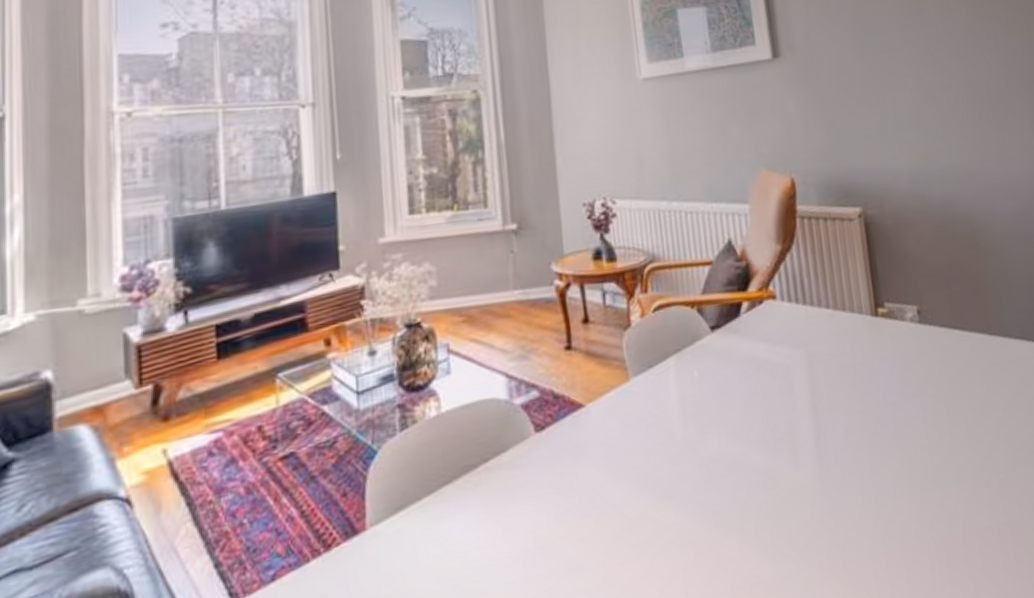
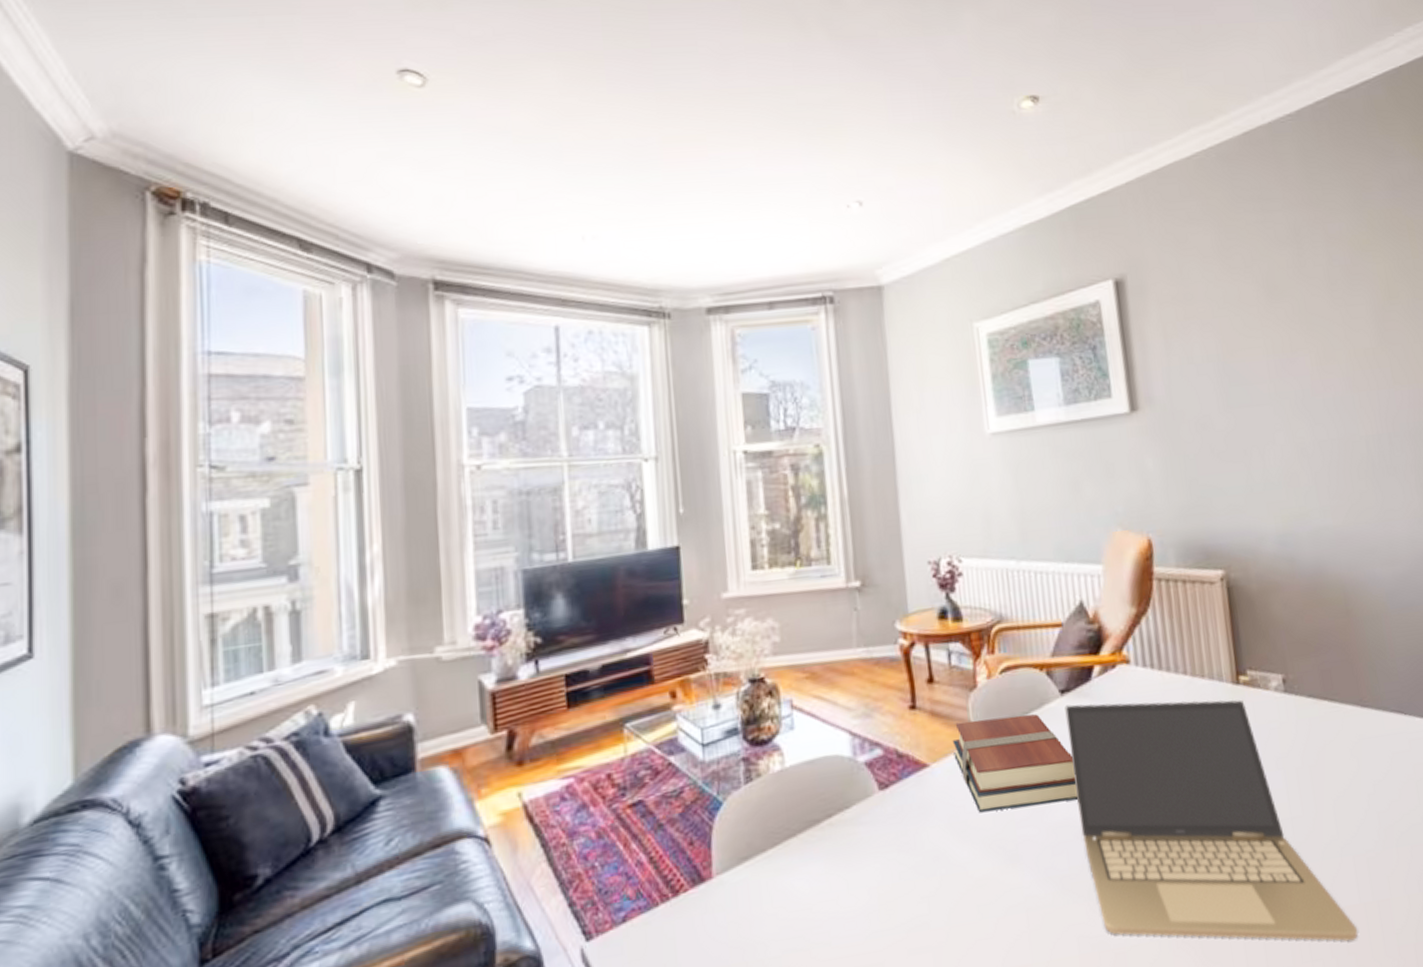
books: none [607,351,730,451] -> present [952,714,1079,813]
laptop: none [715,331,993,568] -> present [1065,700,1359,941]

